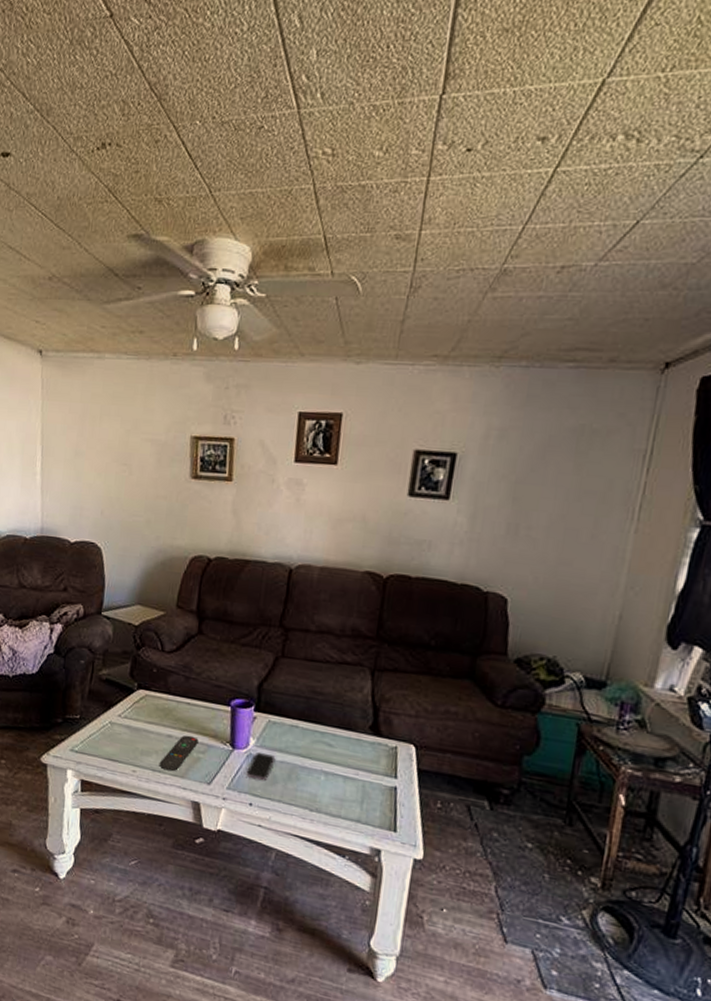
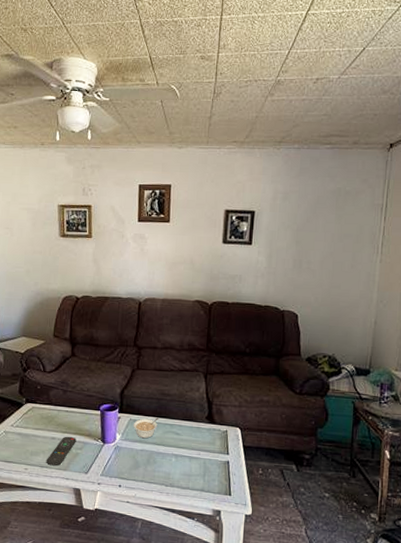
smartphone: present [246,752,275,781] -> none [115,445,136,467]
legume: none [272,721,307,748] -> present [133,417,159,439]

